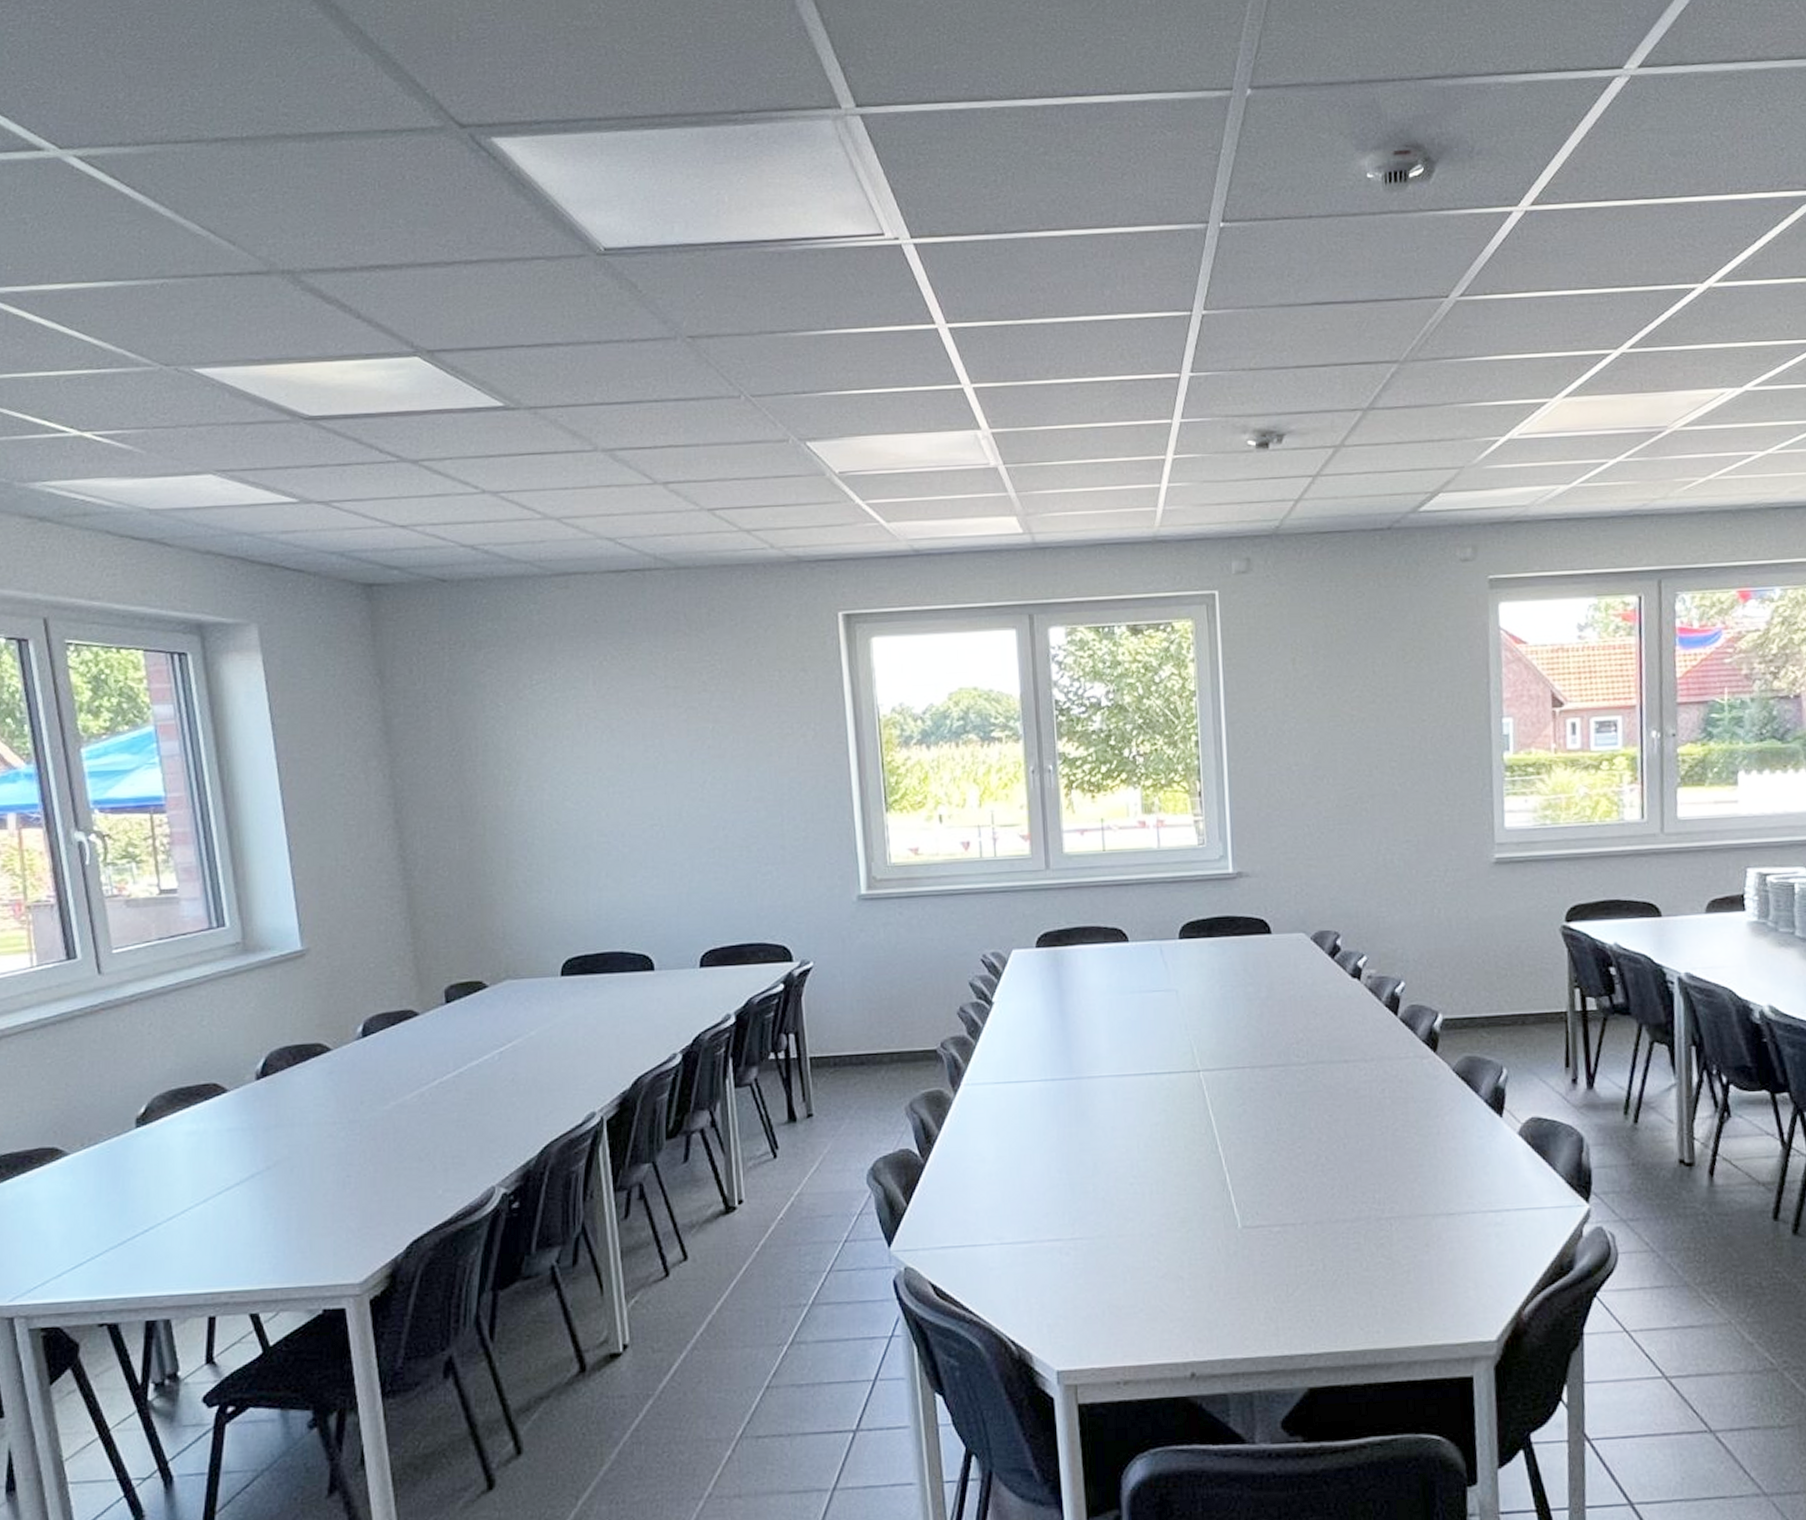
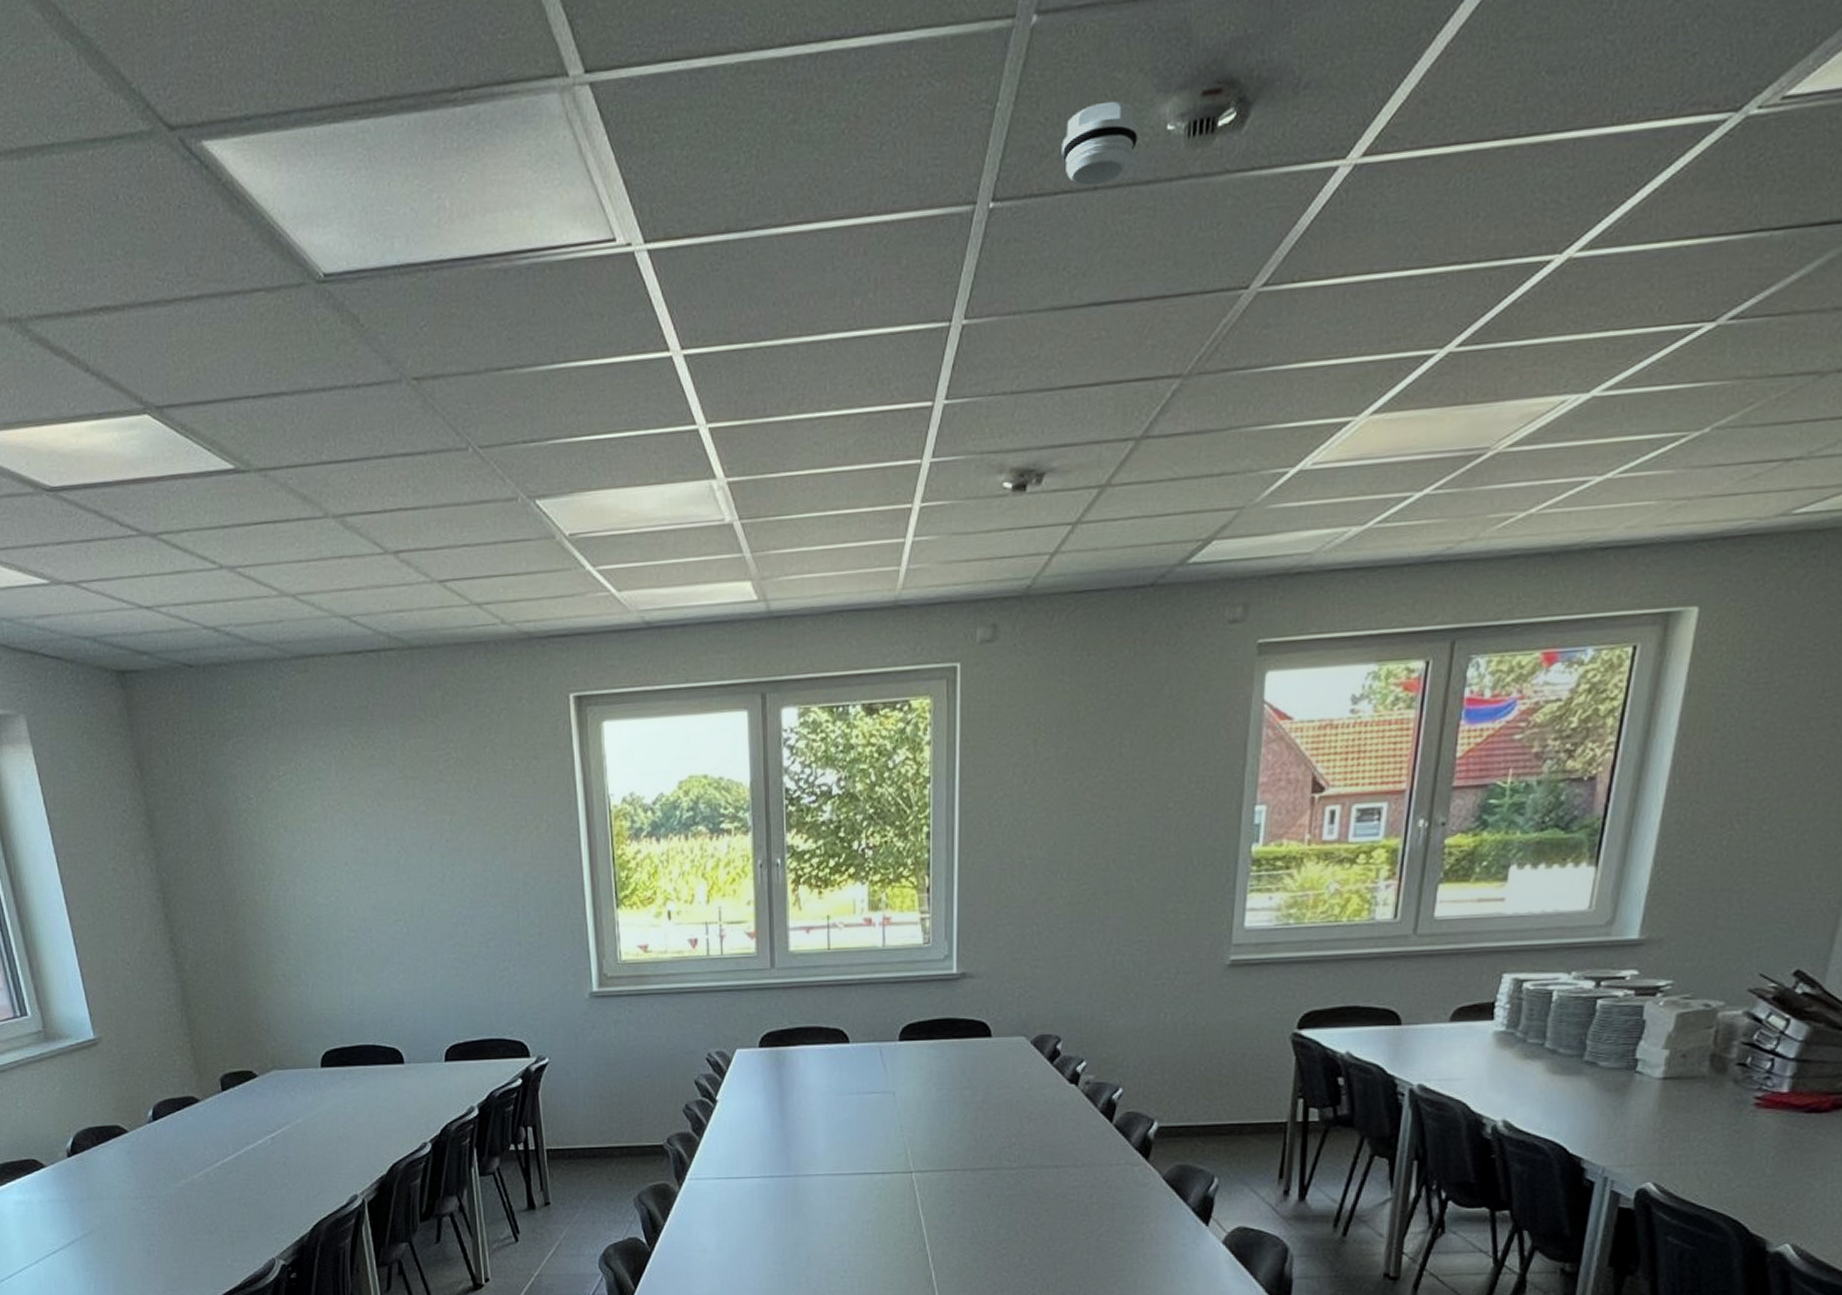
smoke detector: none [1279,154,1344,216] -> present [1061,100,1139,187]

